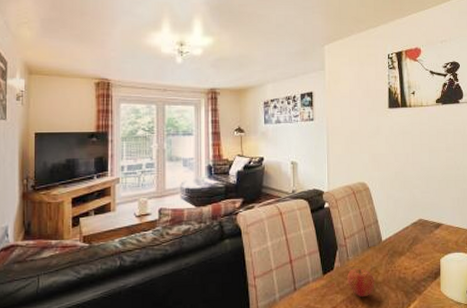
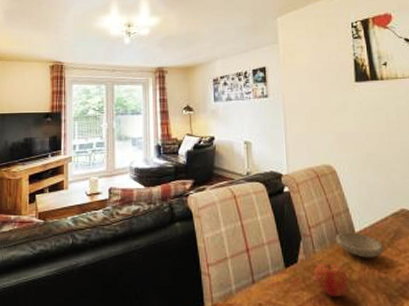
bowl: none [366,240,404,262] -> present [335,232,384,258]

